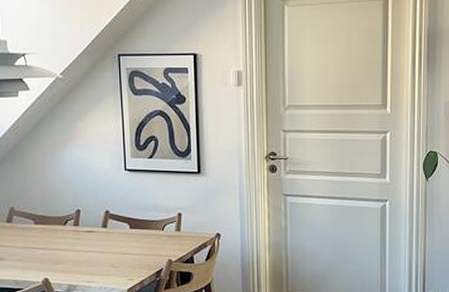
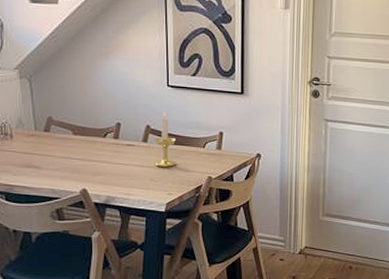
candlestick: none [113,196,136,252] -> present [154,112,177,167]

